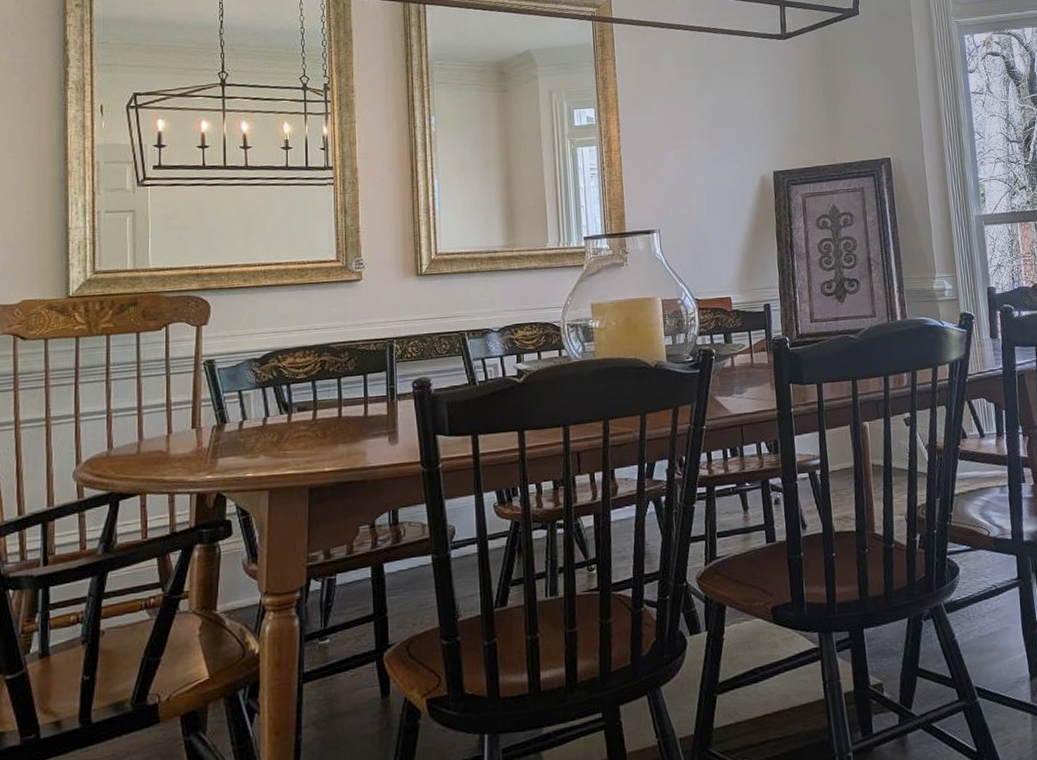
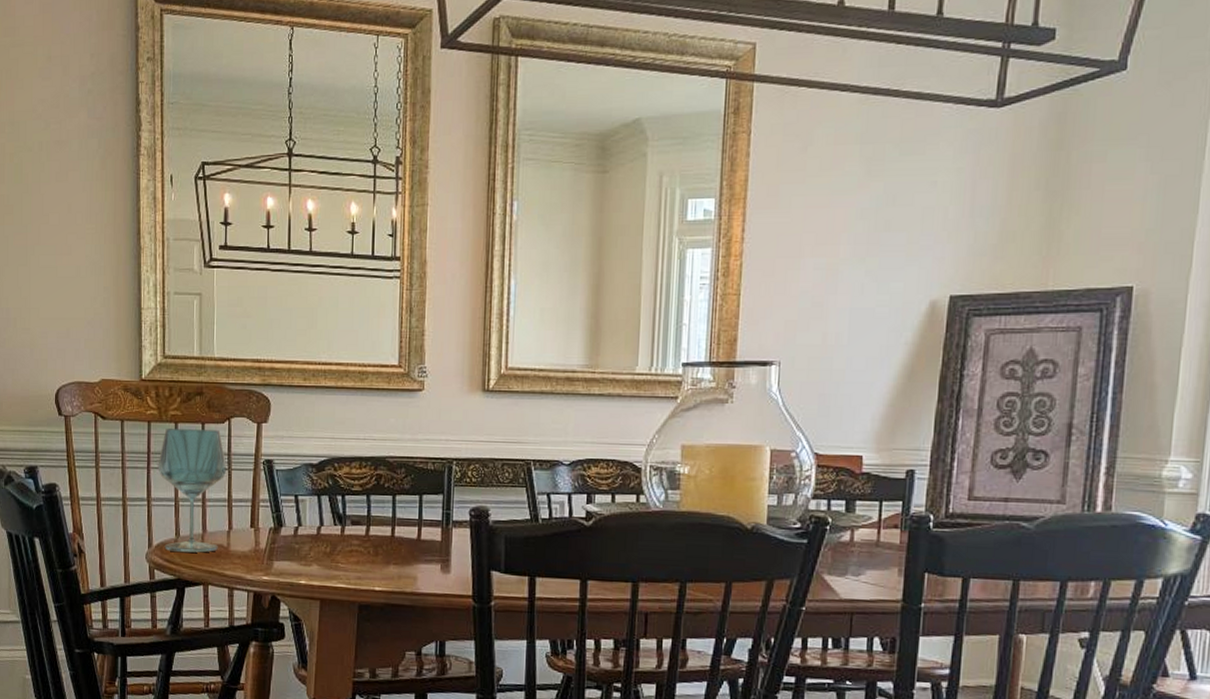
wine glass: none [87,337,165,466] -> present [158,429,227,553]

